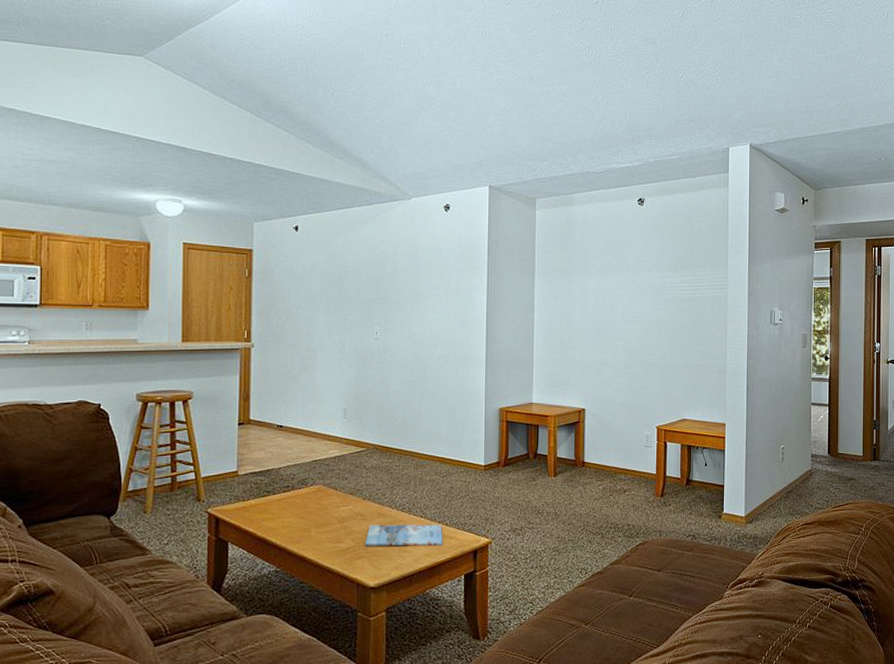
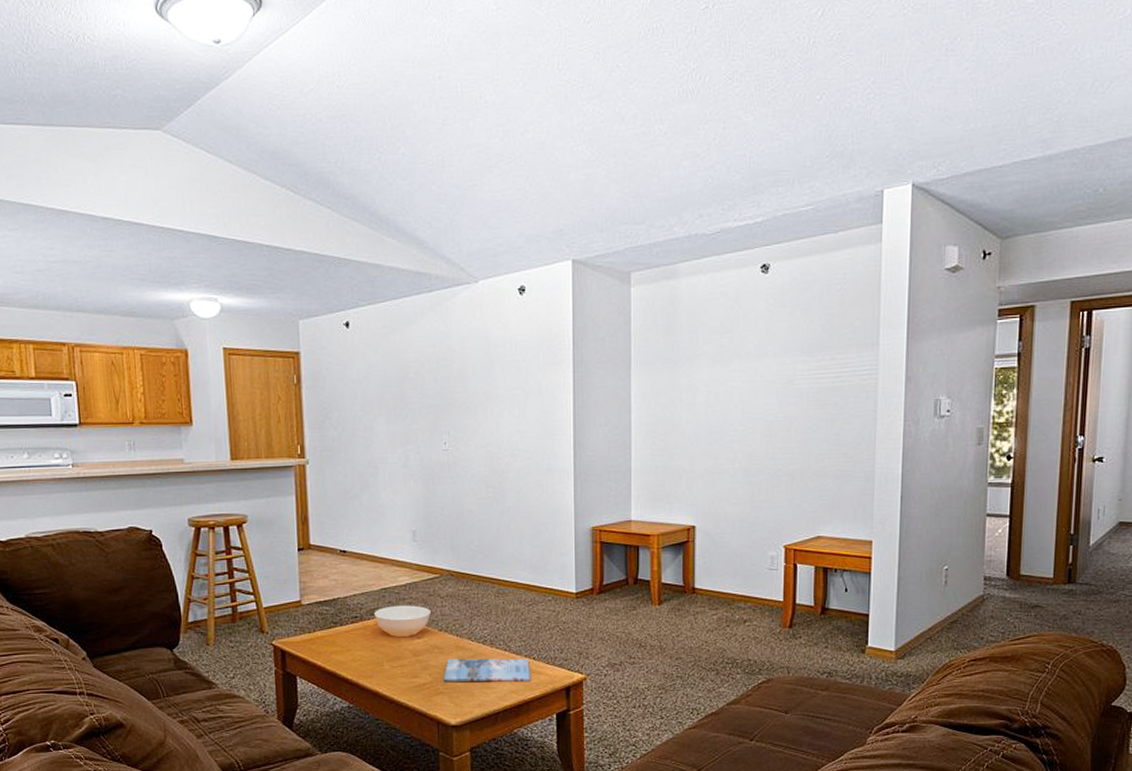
bowl: none [305,476,356,506] -> present [374,605,431,638]

